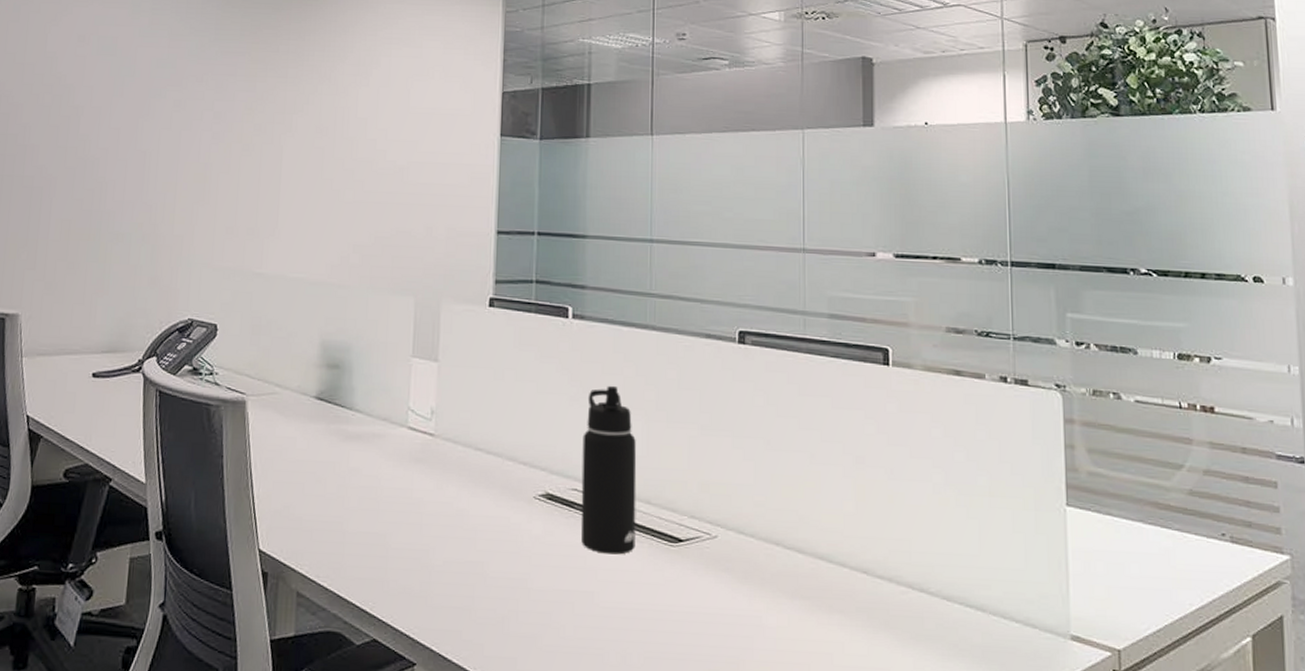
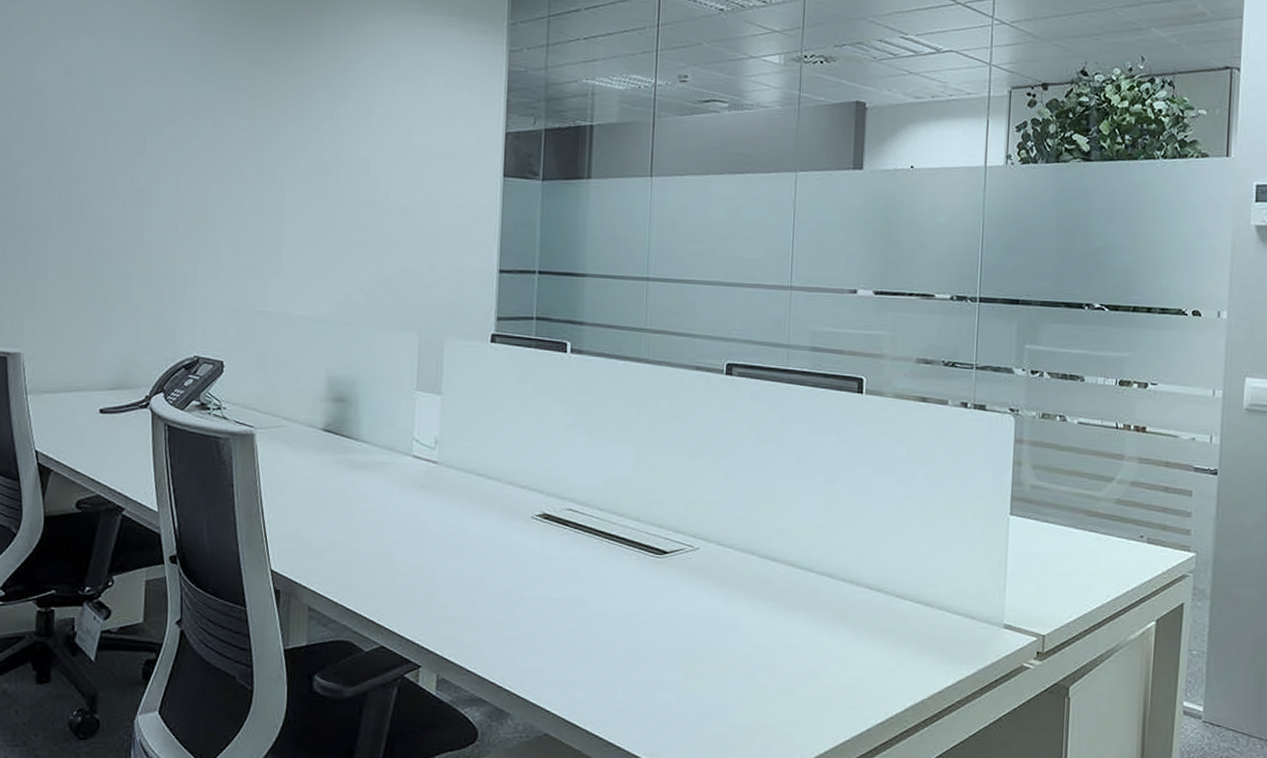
water bottle: present [580,385,637,555] -> none [574,414,628,566]

